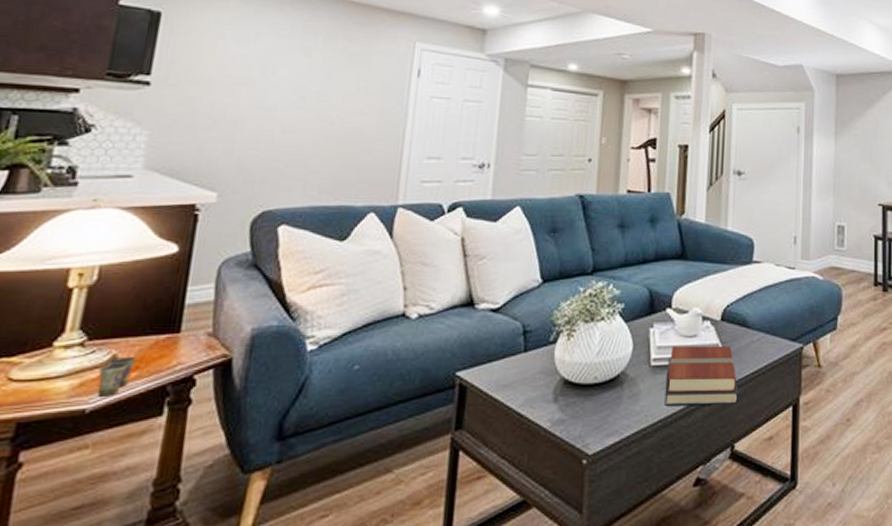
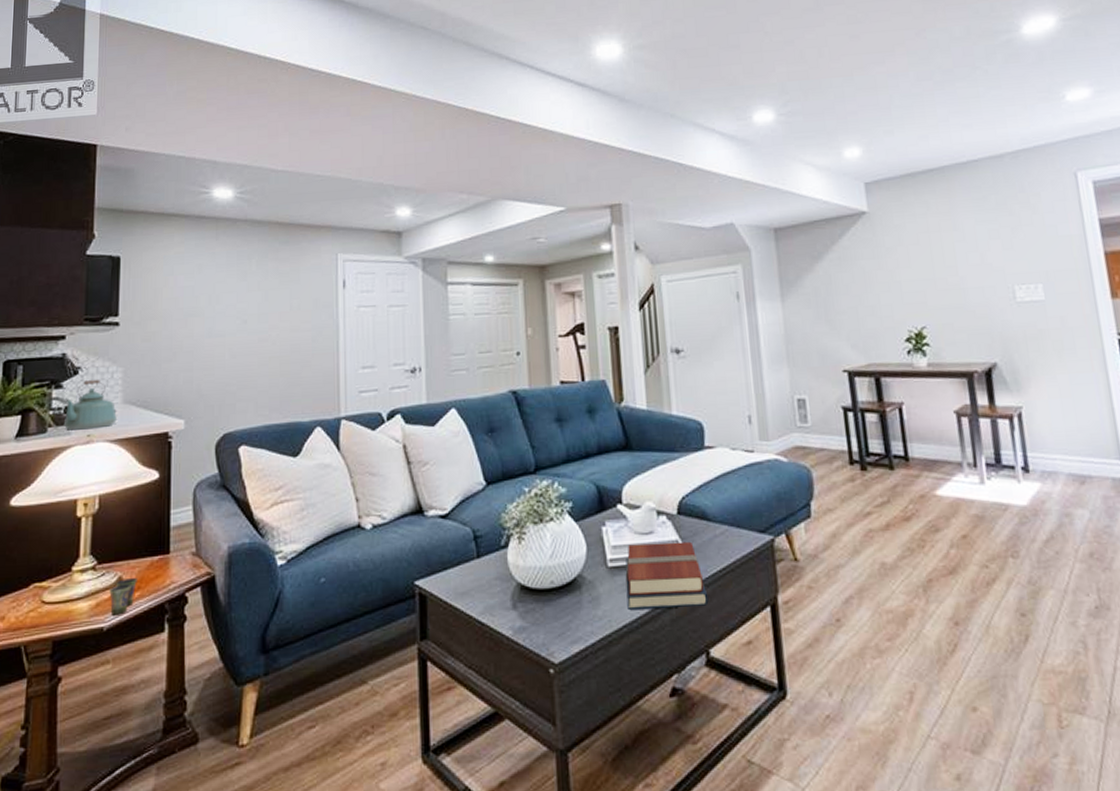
kettle: none [63,139,134,194] -> present [63,379,117,430]

